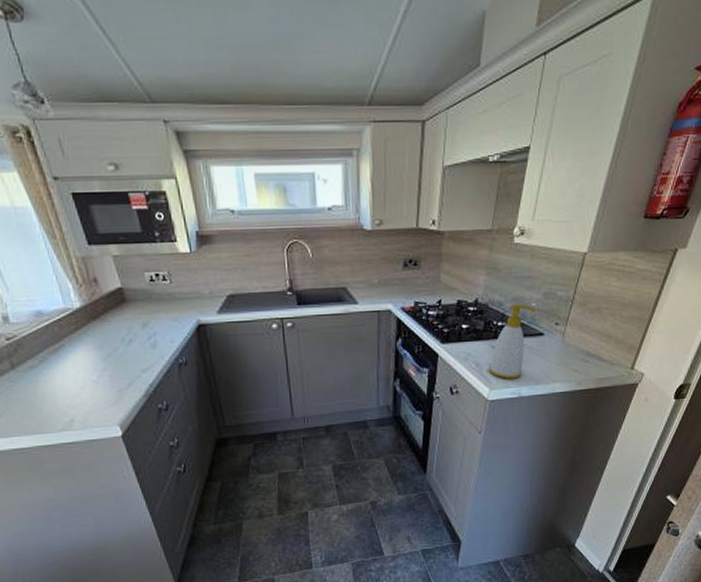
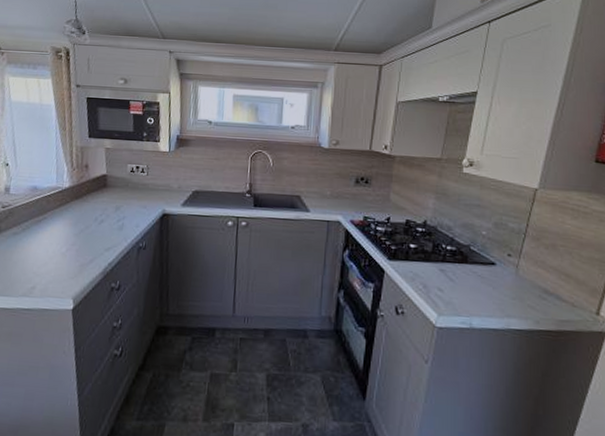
soap bottle: present [488,304,535,379] -> none [437,230,486,307]

